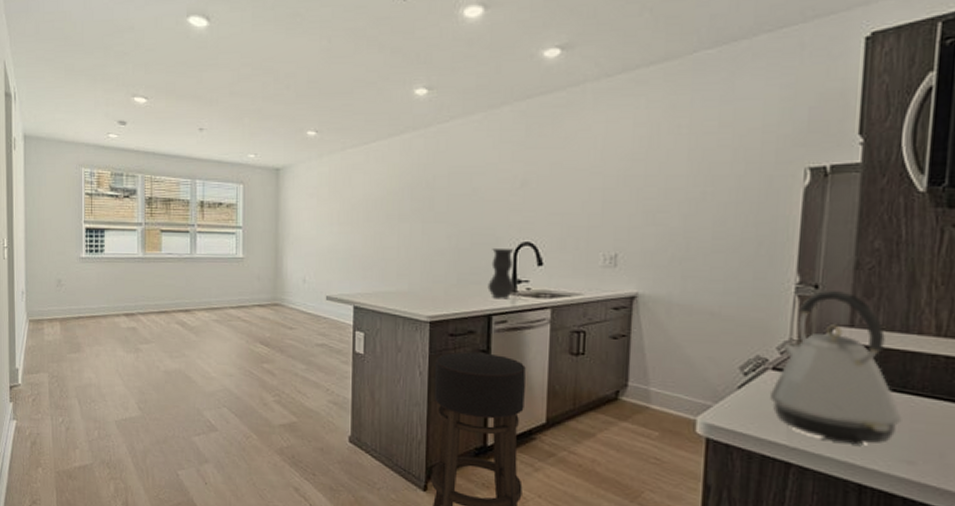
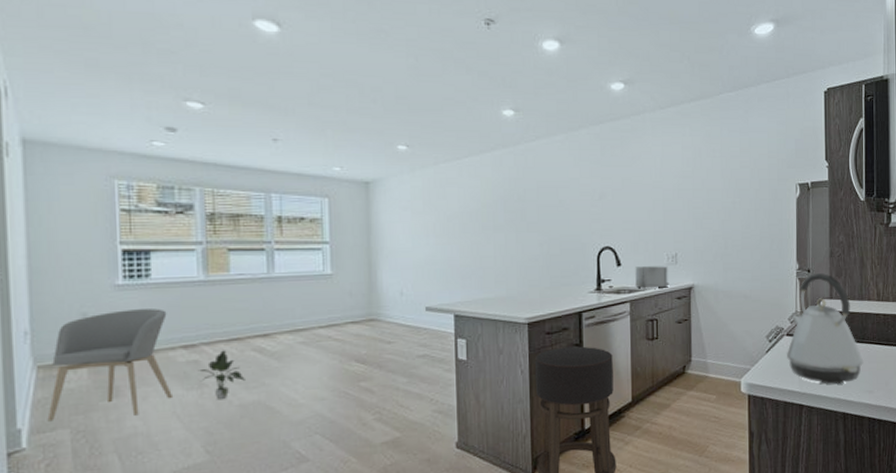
armchair: none [34,279,117,369] -> present [47,308,174,422]
potted plant: none [135,321,170,365] -> present [197,350,245,400]
vase: present [487,249,515,300] -> none [577,253,599,298]
toaster: none [560,267,604,295] -> present [635,266,669,289]

